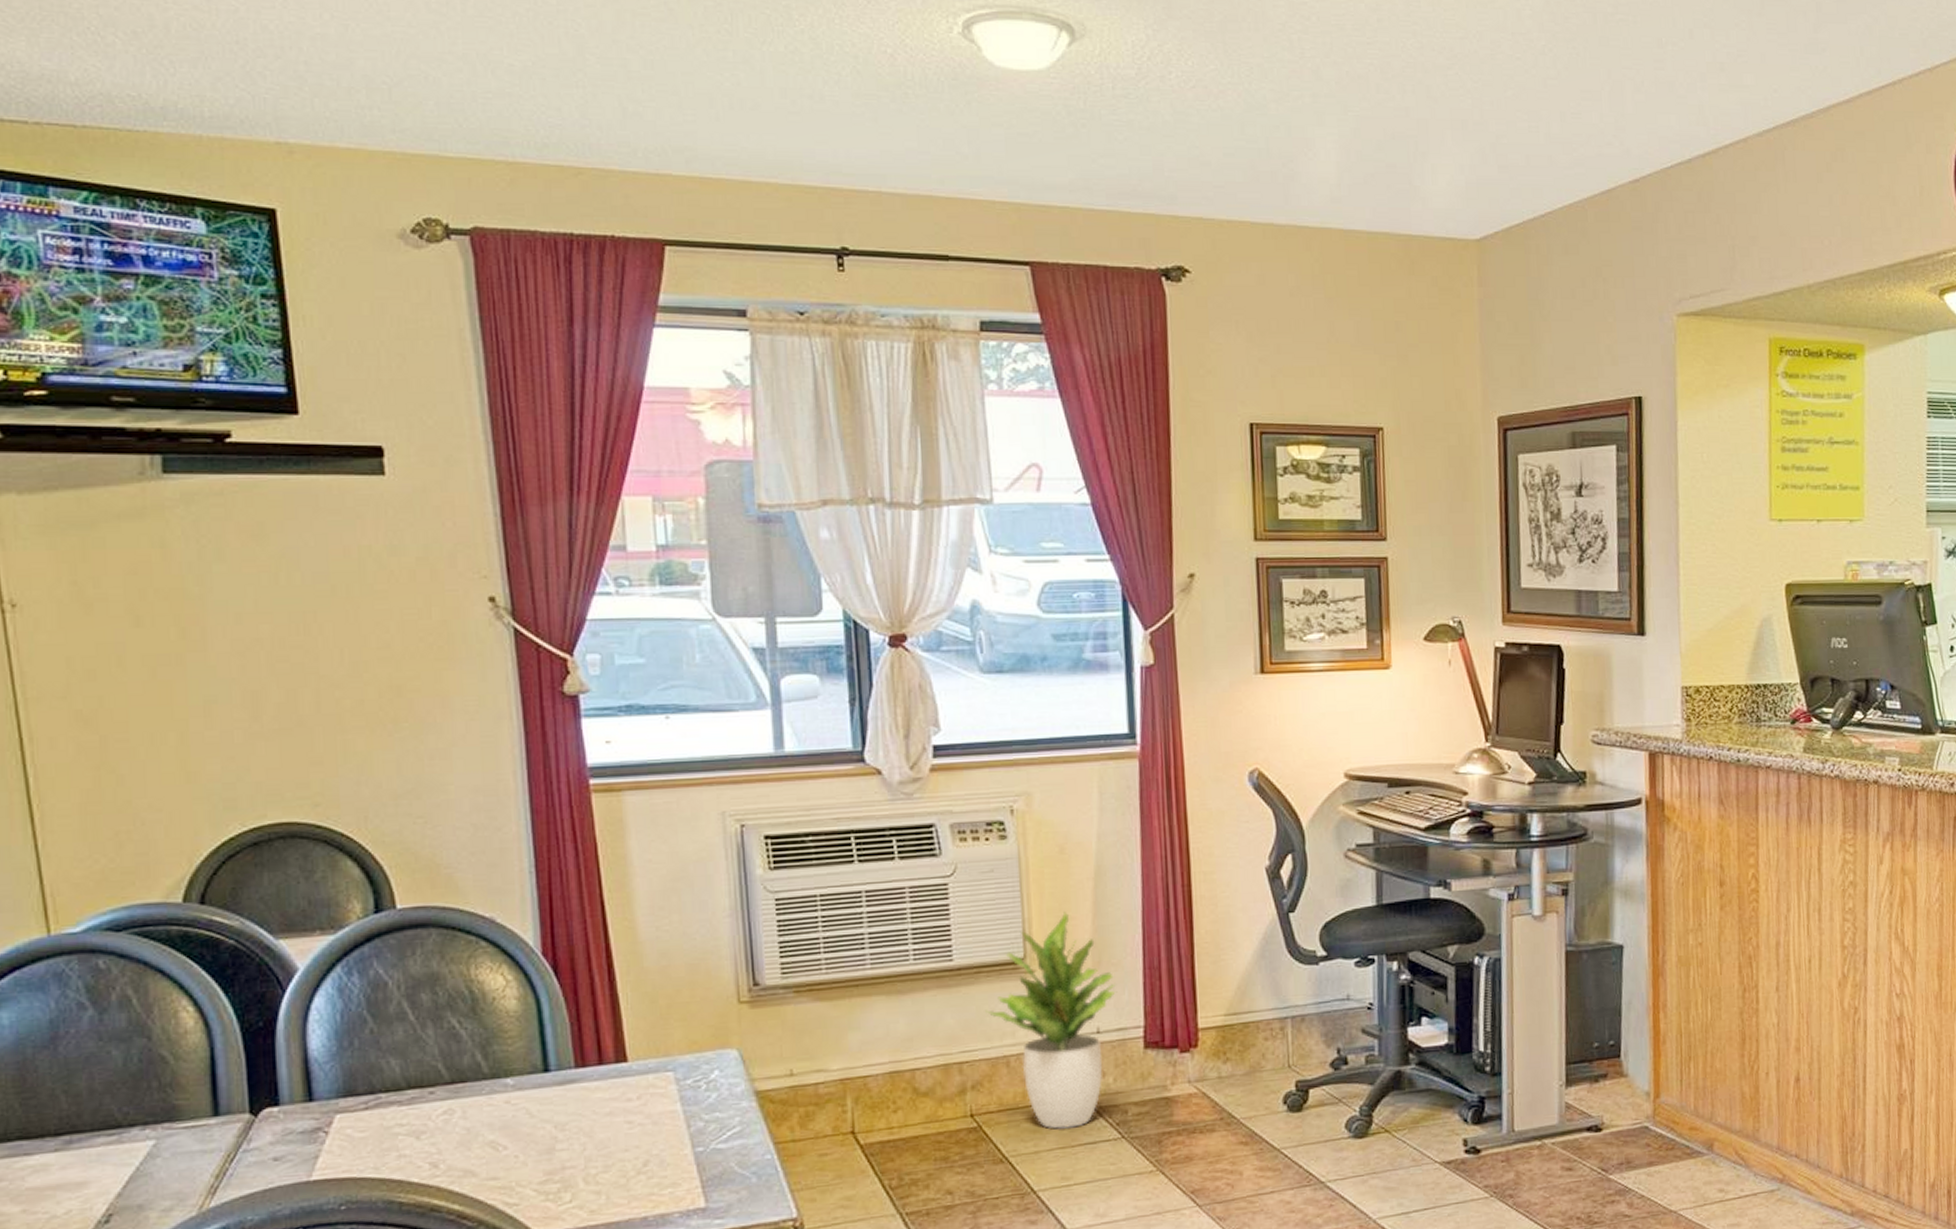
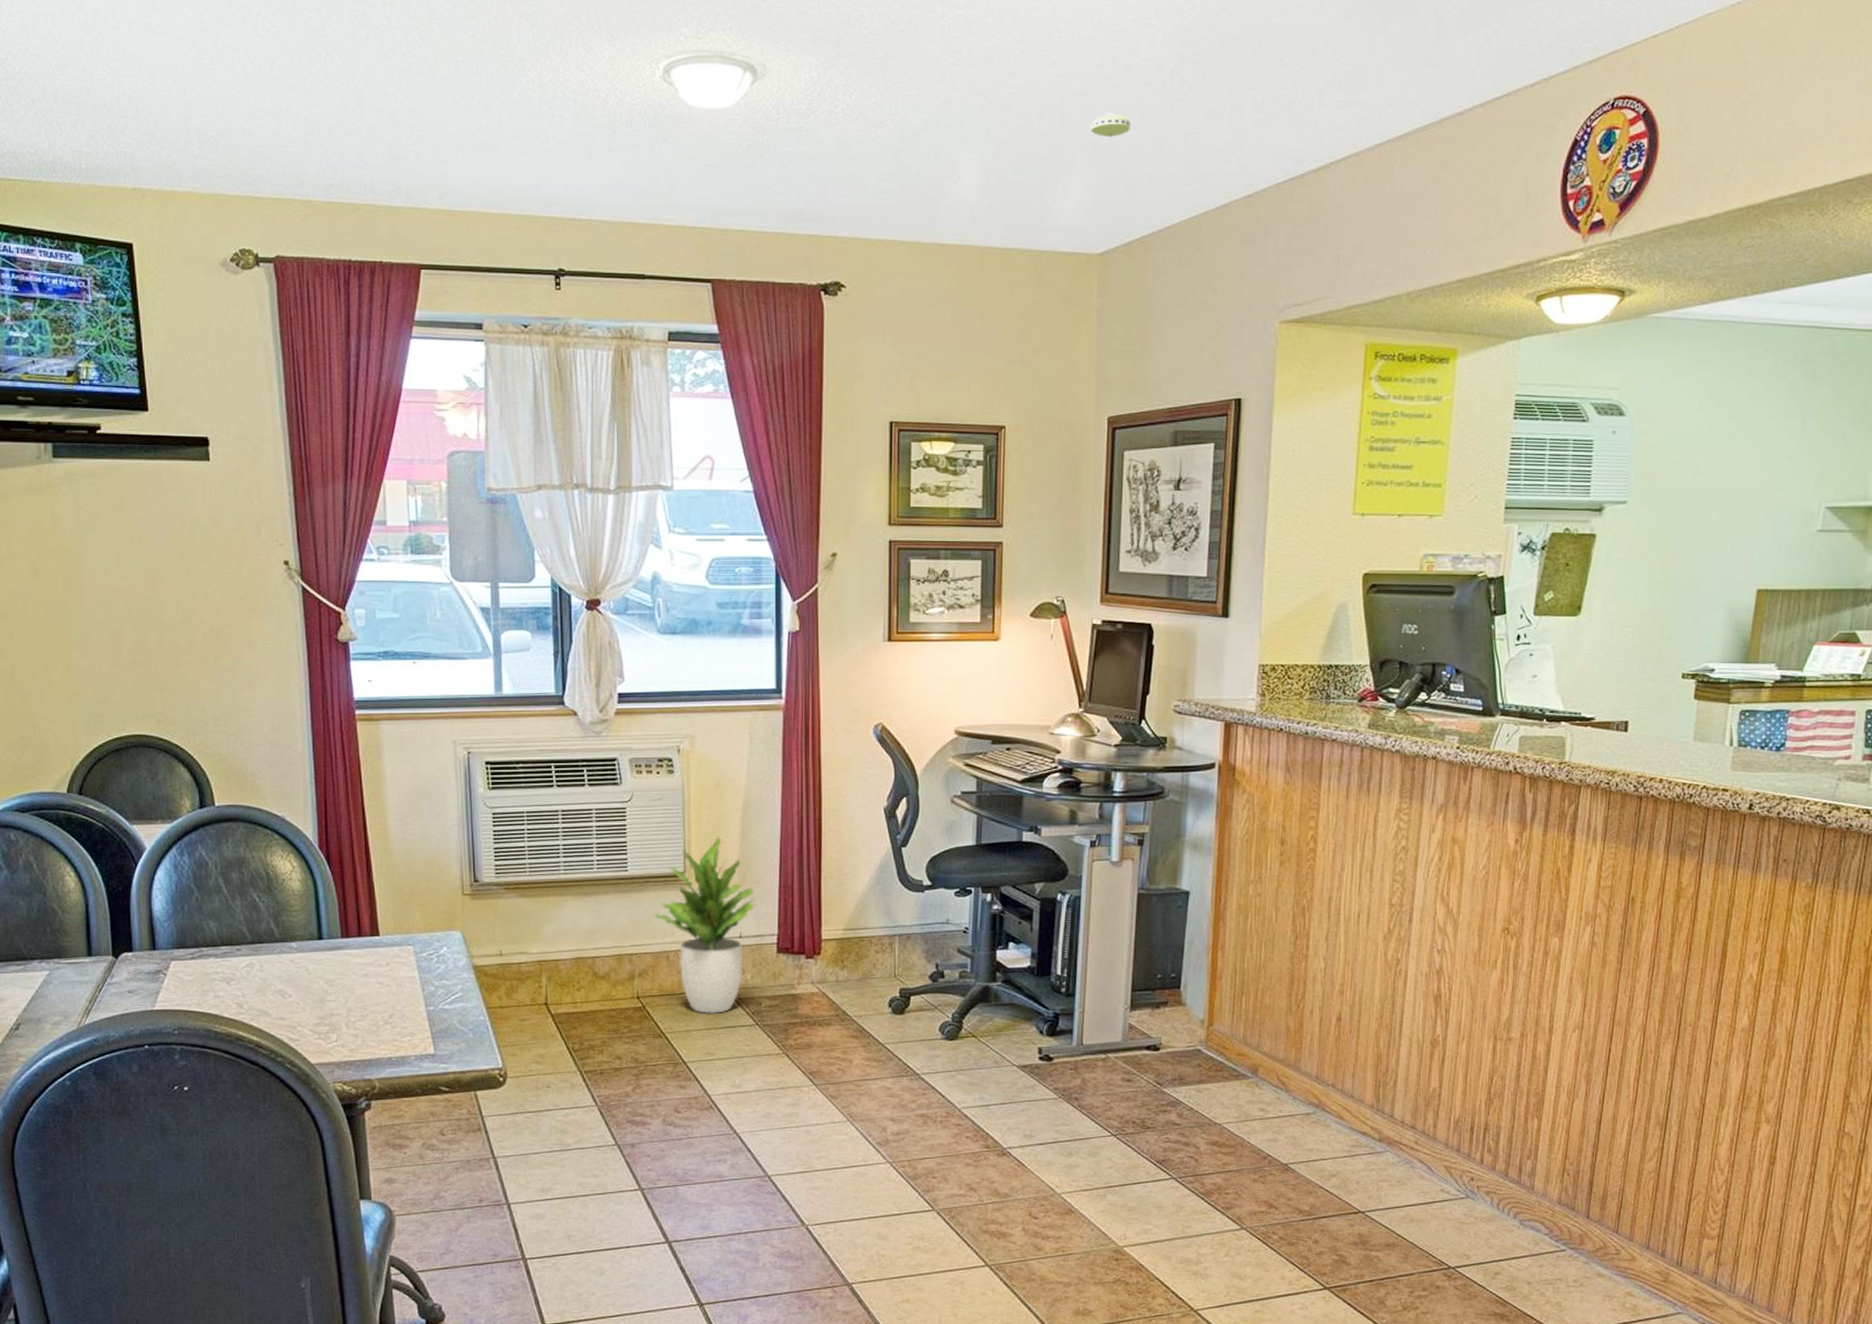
smoke detector: none [1459,89,1503,116] -> present [1091,113,1131,138]

